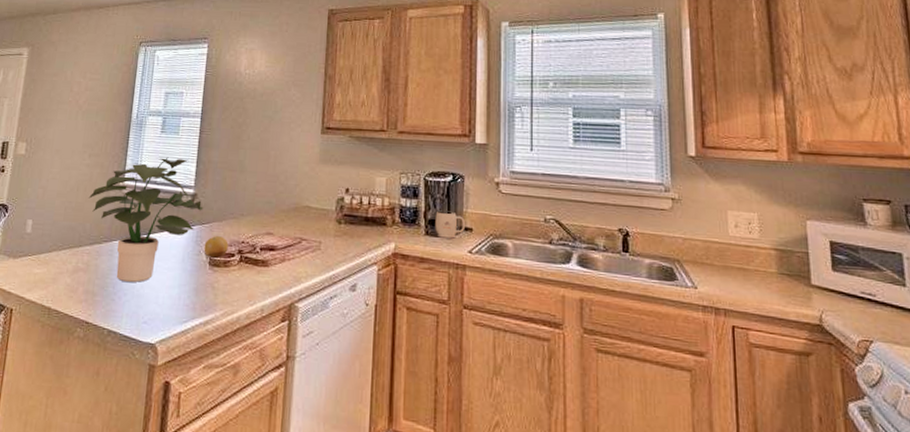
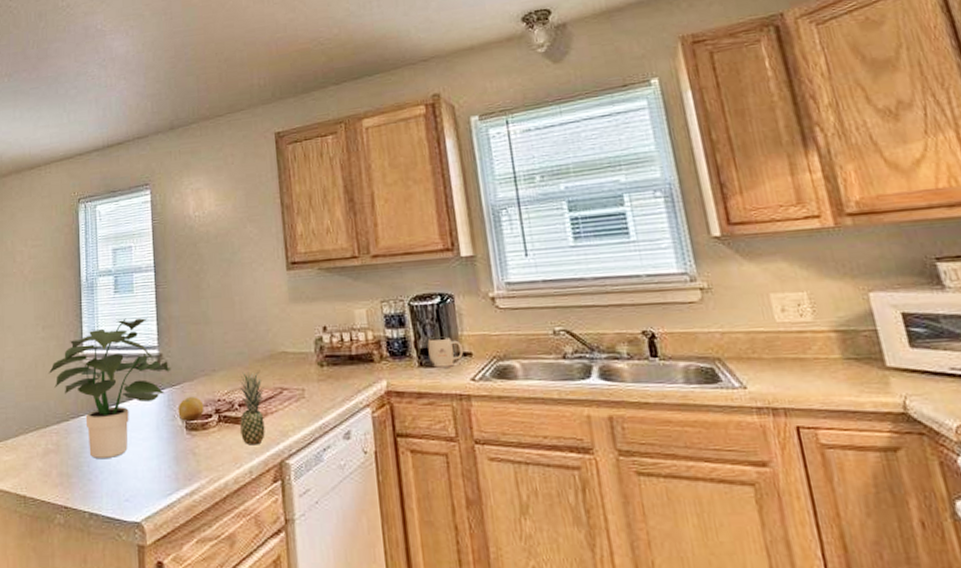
fruit: none [258,219,286,287] -> present [240,371,265,445]

